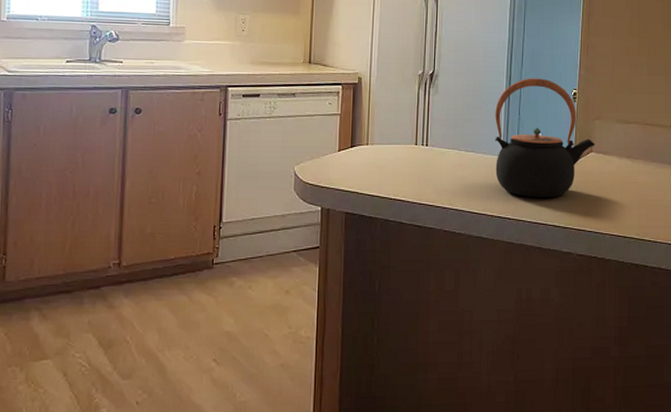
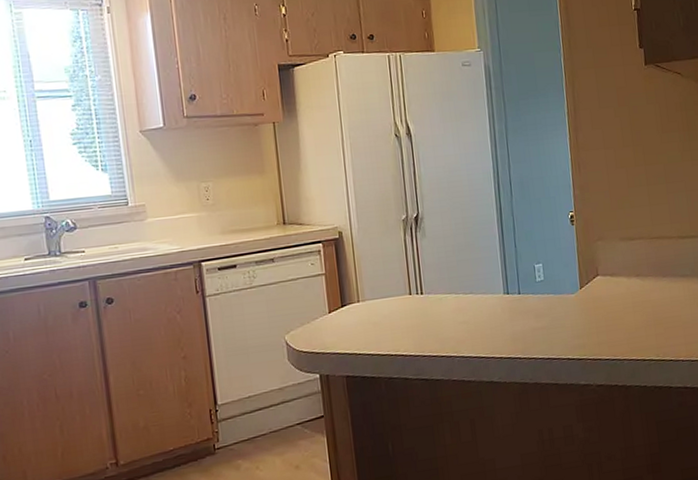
teapot: present [495,78,596,198] -> none [489,204,601,333]

